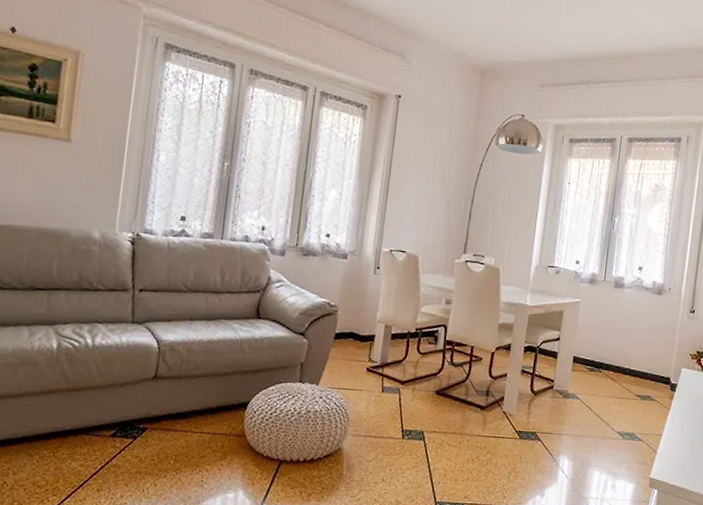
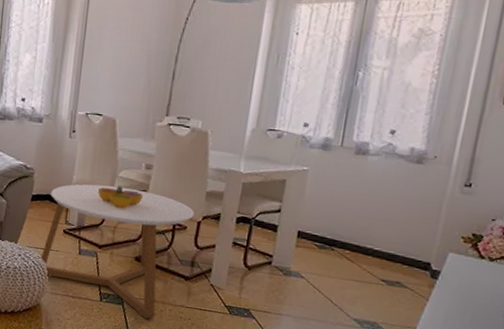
coffee table: none [343,320,489,452] -> present [40,184,194,319]
decorative bowl: none [401,321,443,343] -> present [98,186,143,208]

